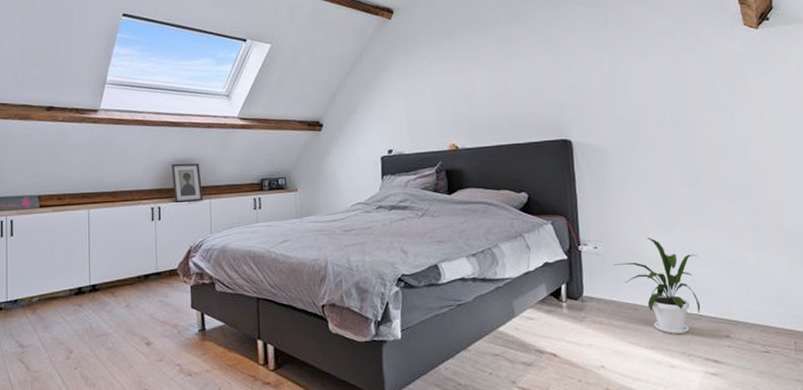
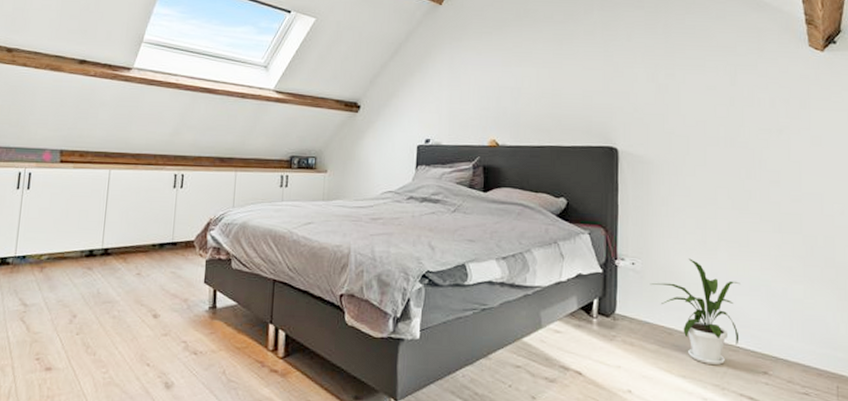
picture frame: present [171,163,204,204] -> none [199,131,230,173]

